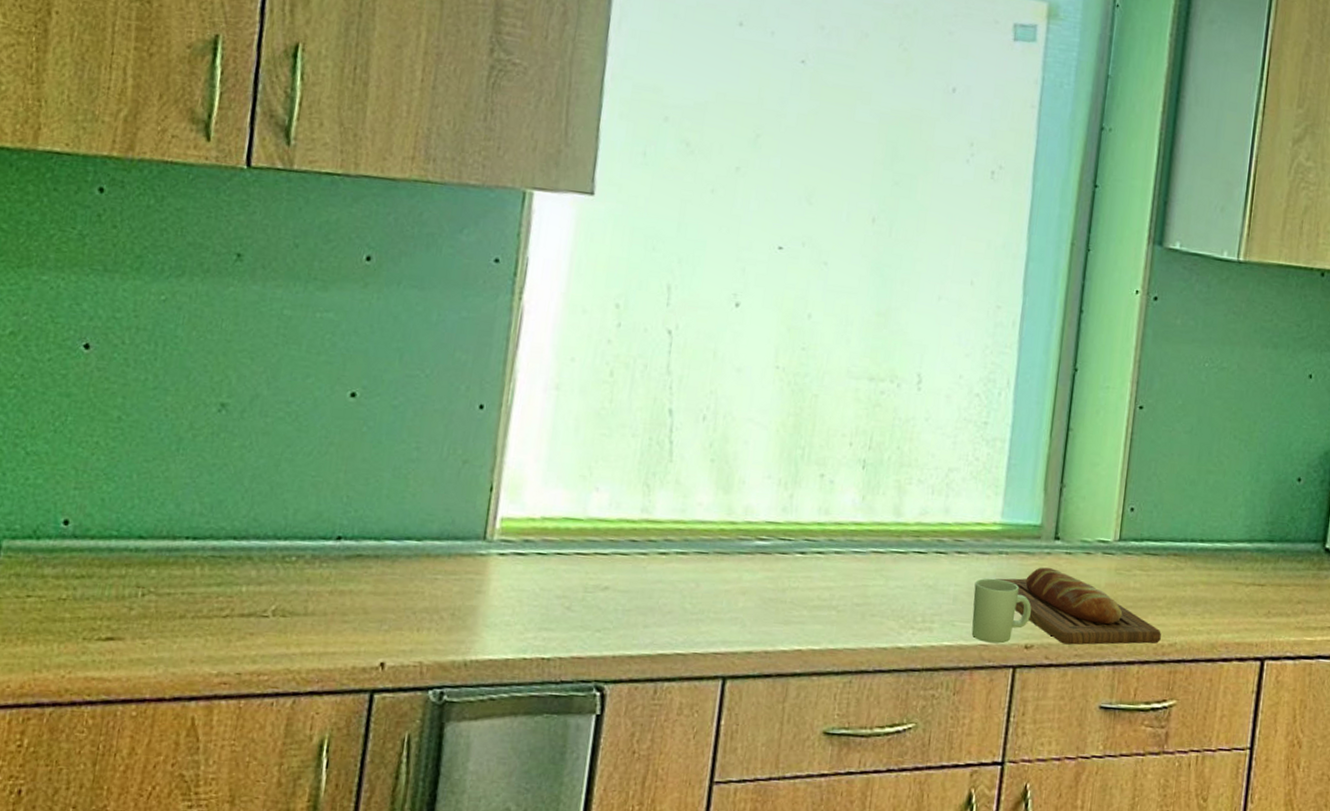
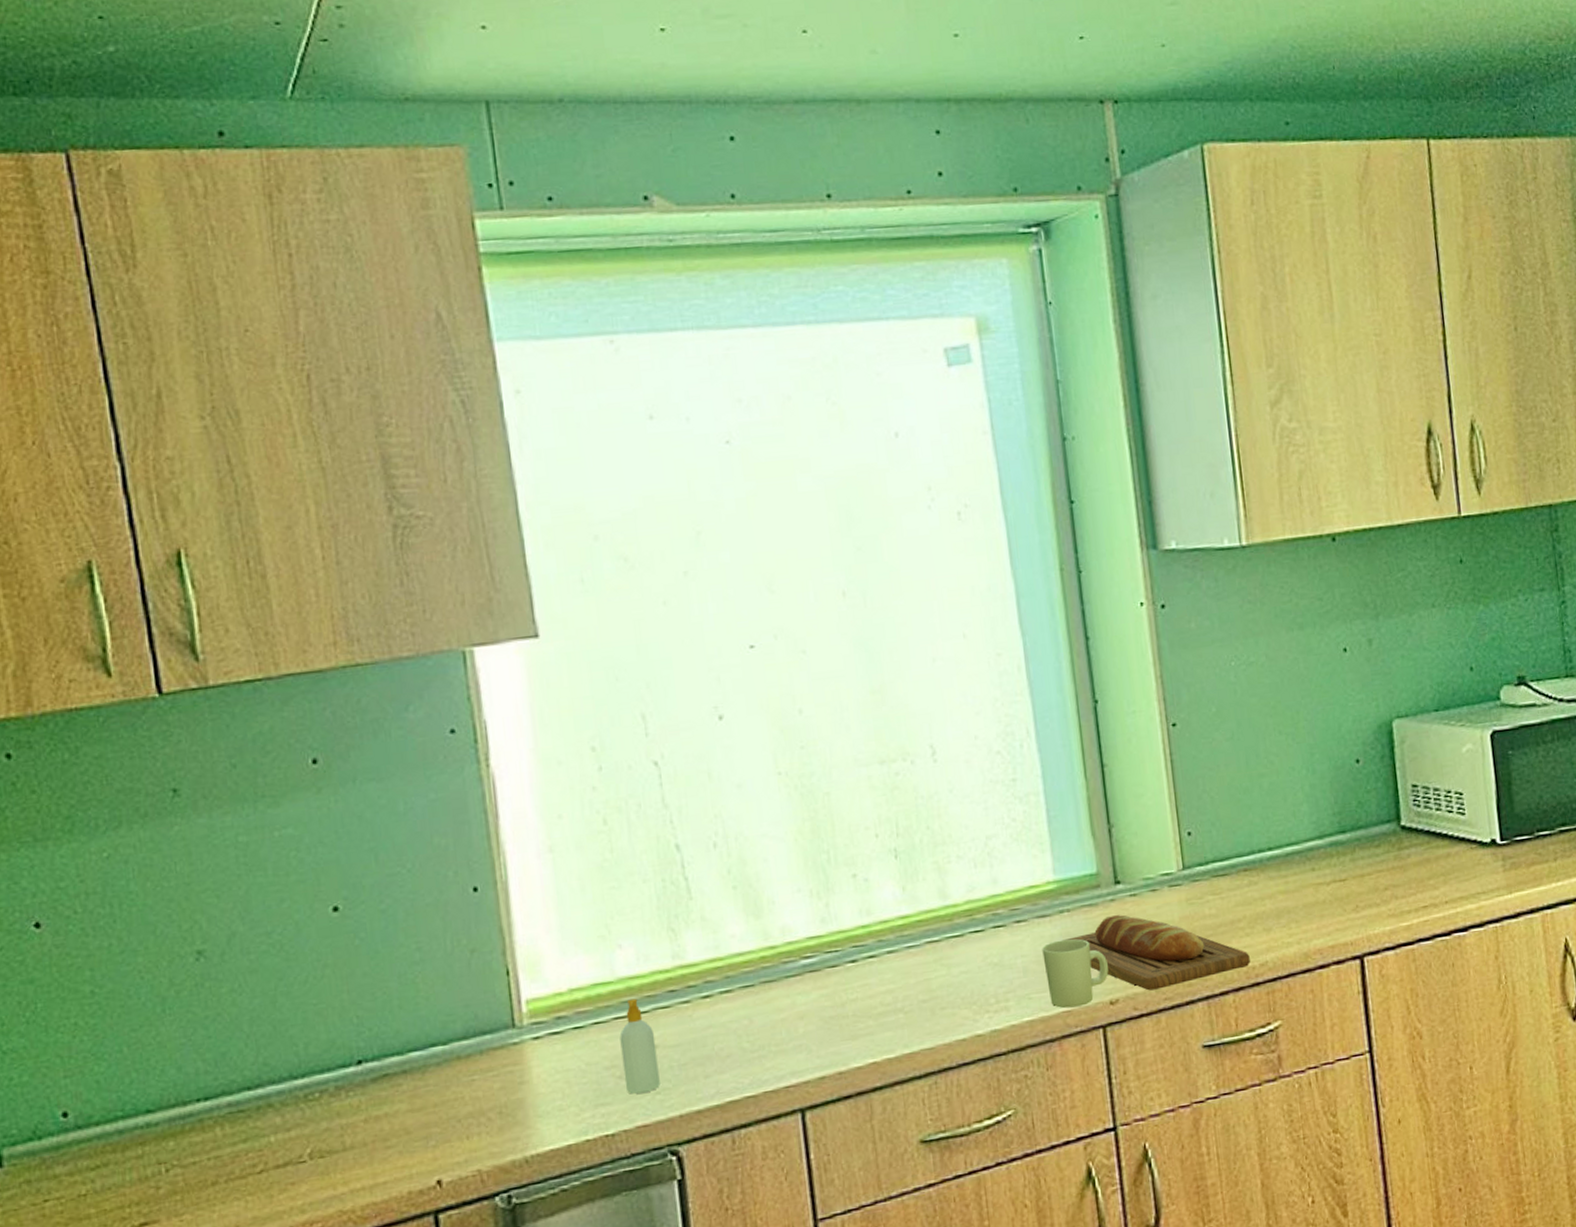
soap bottle: none [571,539,609,628] -> present [619,998,660,1094]

